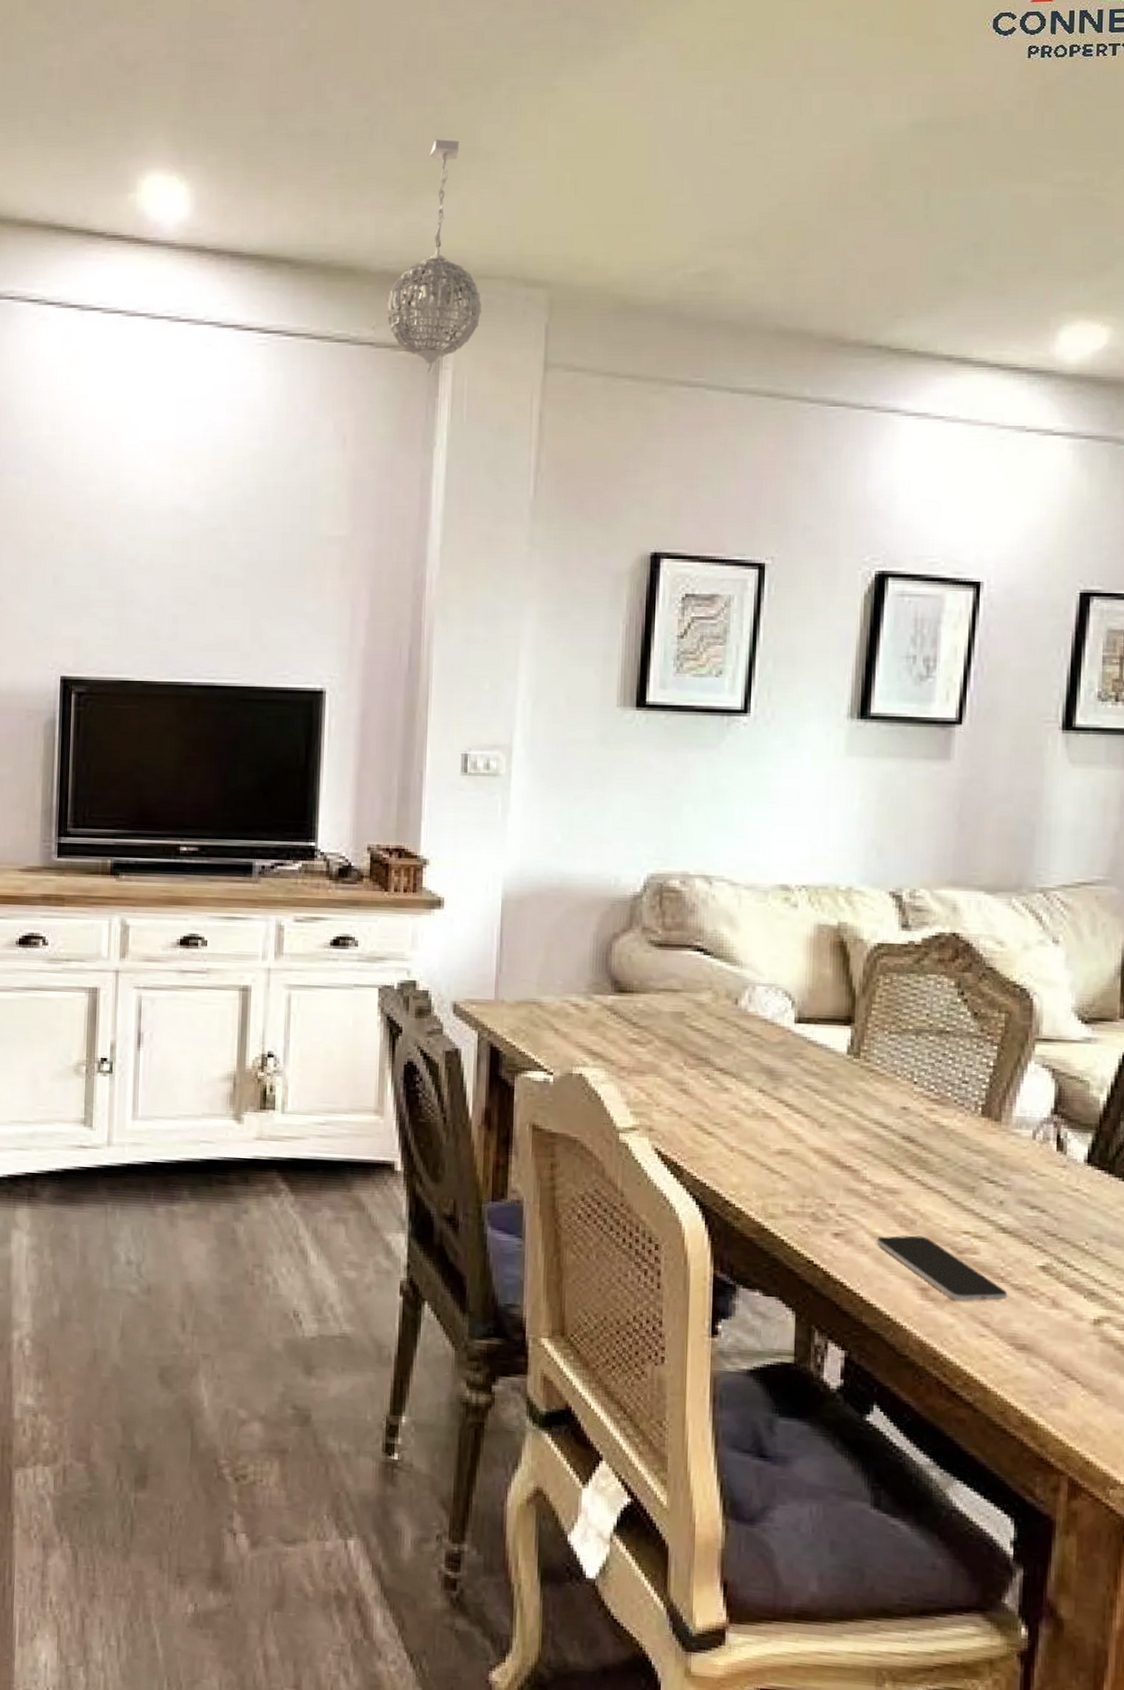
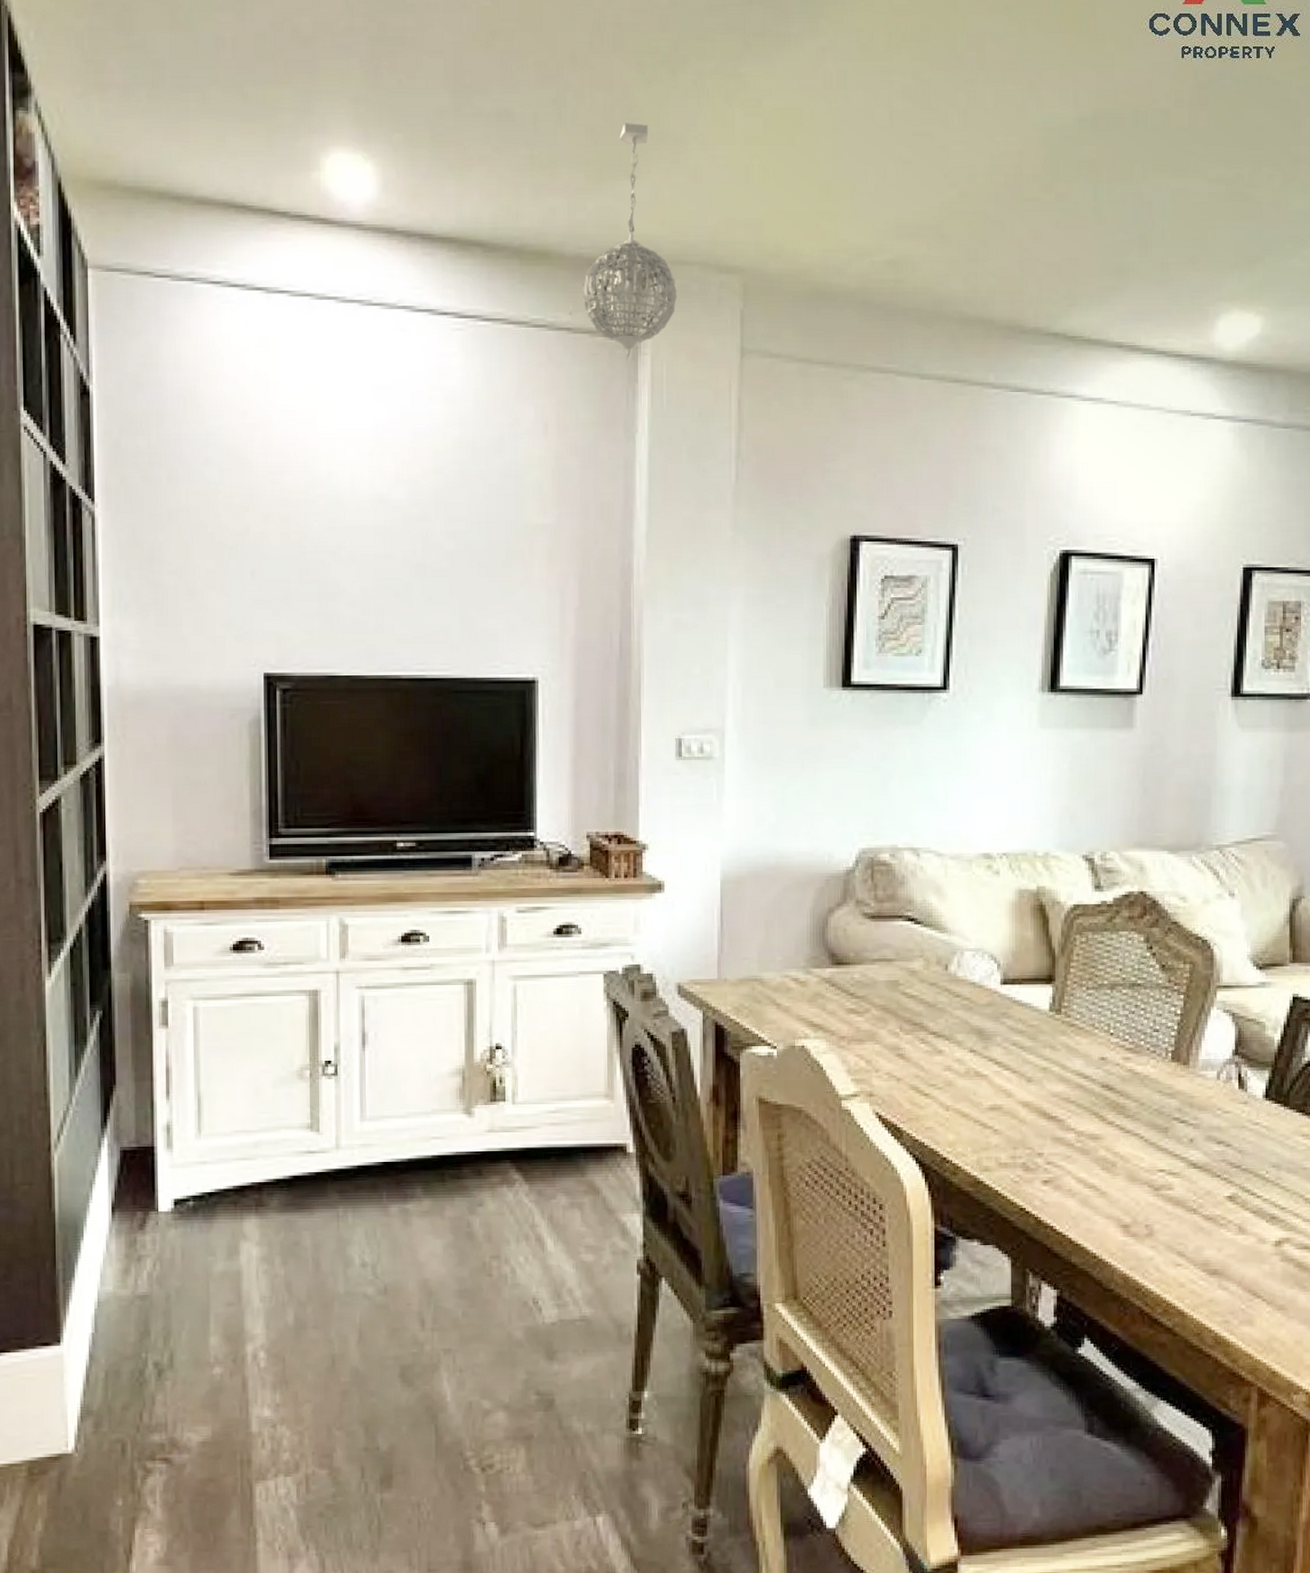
smartphone: present [876,1235,1008,1301] -> none [1081,1177,1200,1235]

